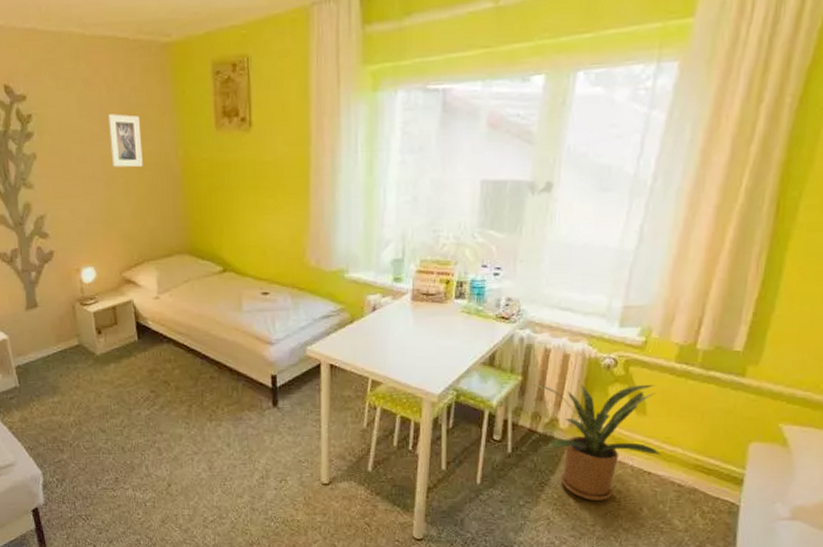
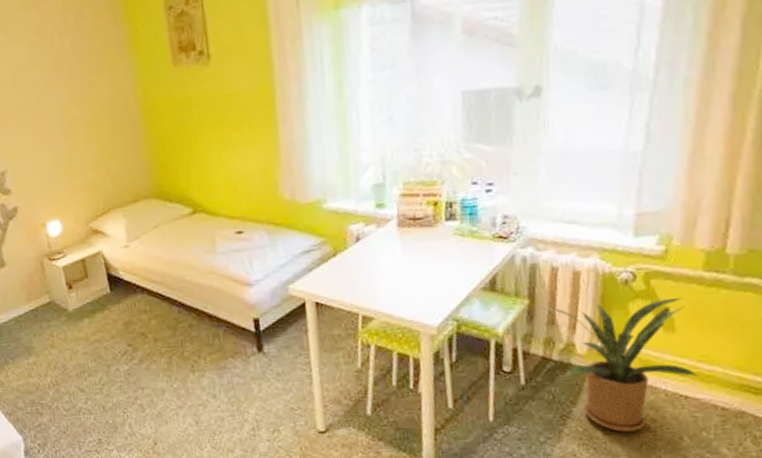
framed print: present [107,114,143,168] -> none [61,60,101,116]

